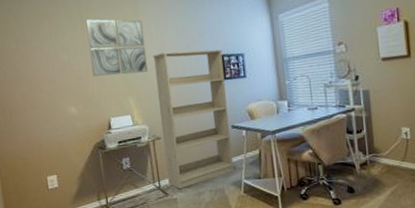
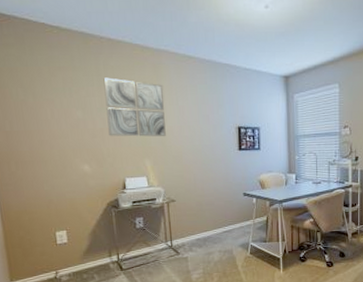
bookcase: present [152,49,235,190] -> none [171,119,243,249]

